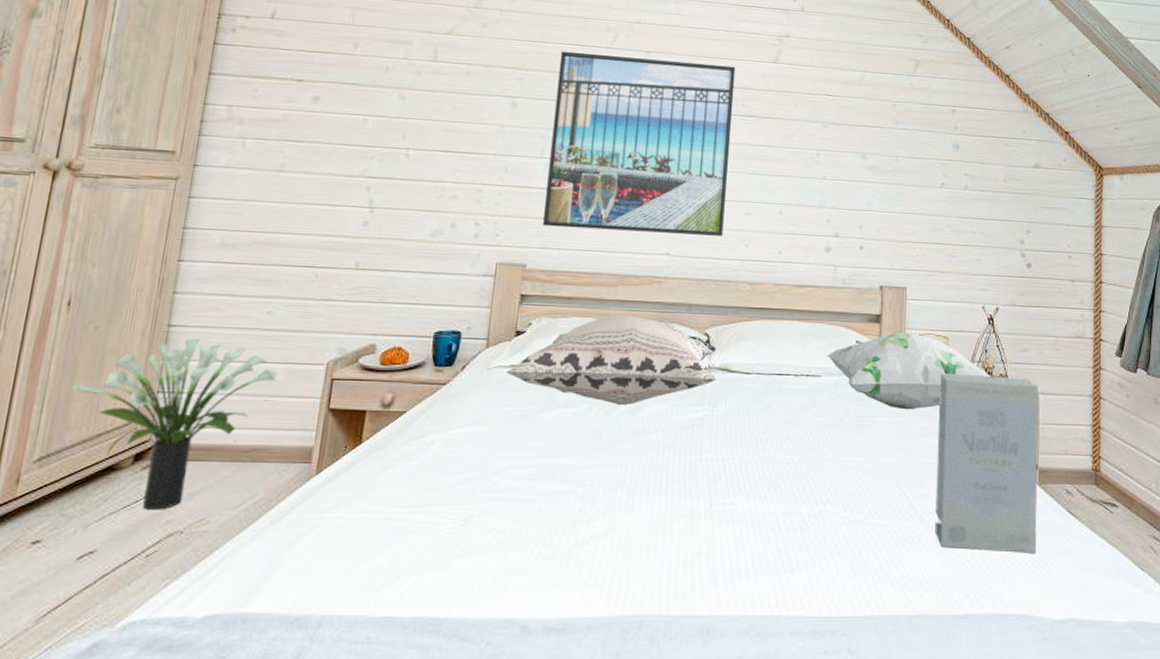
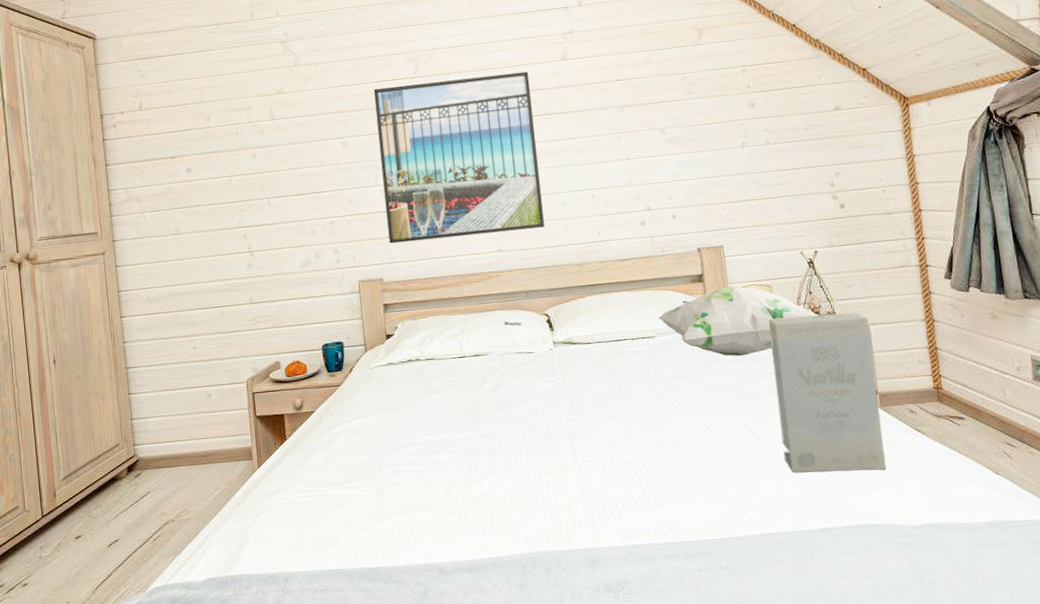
potted plant: present [72,337,276,510] -> none [73,374,212,507]
decorative pillow: present [507,313,717,405] -> none [386,307,562,385]

